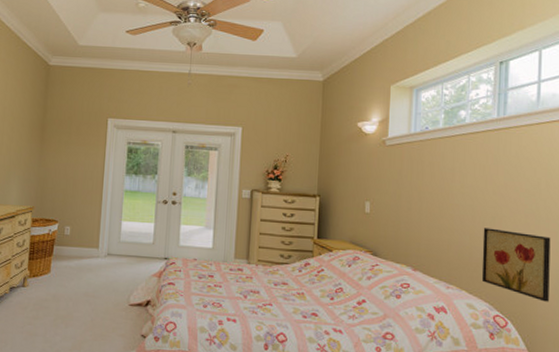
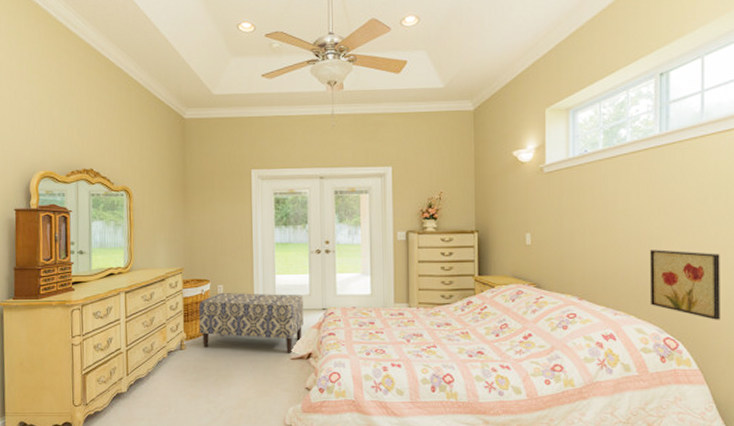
bench: none [42,234,147,300] -> present [199,293,304,353]

